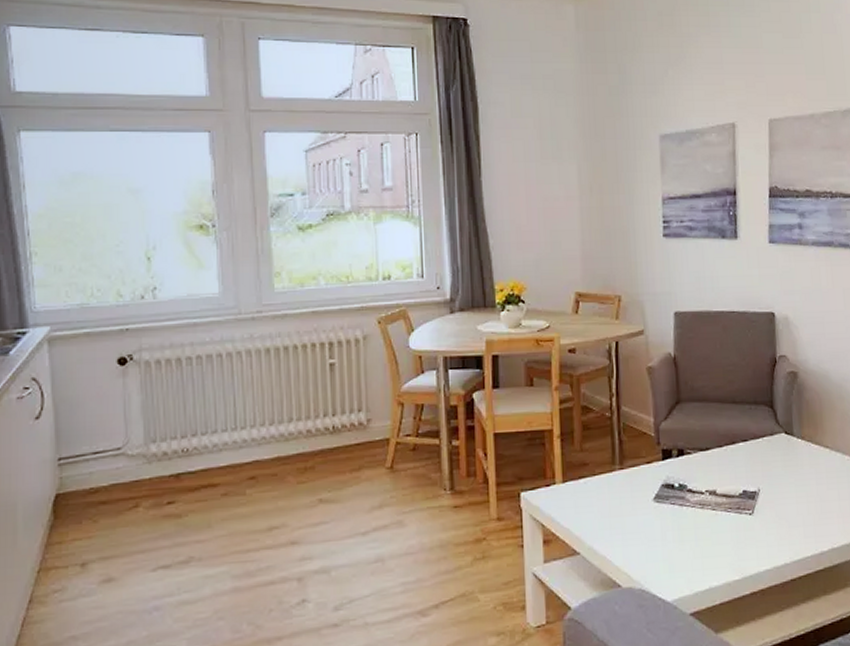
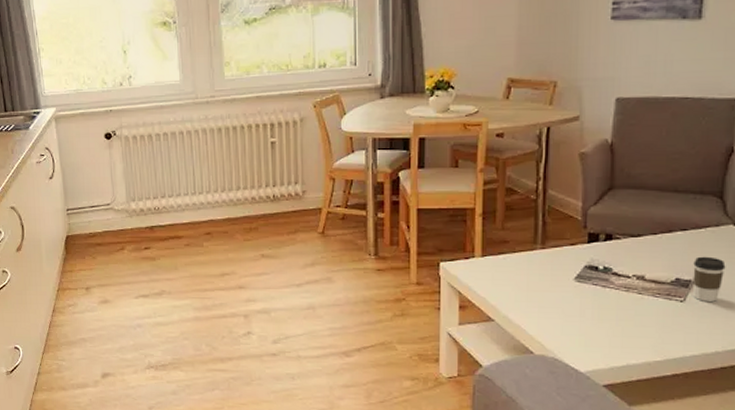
coffee cup: none [756,466,783,512] -> present [693,256,726,302]

